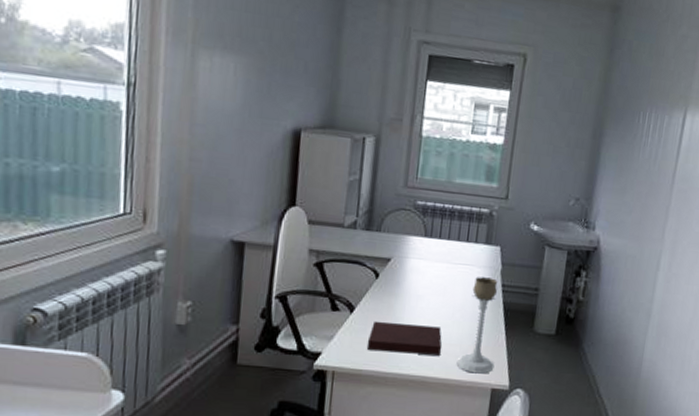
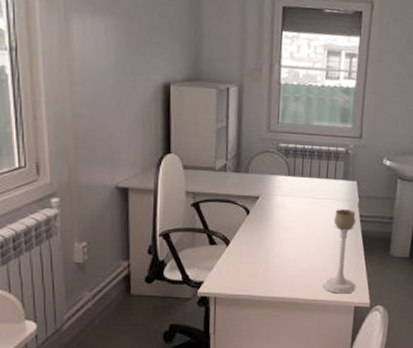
notebook: present [366,320,442,356] -> none [242,252,309,280]

